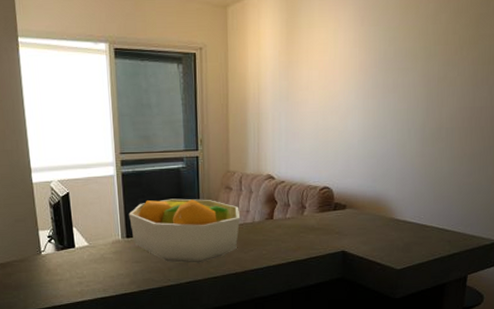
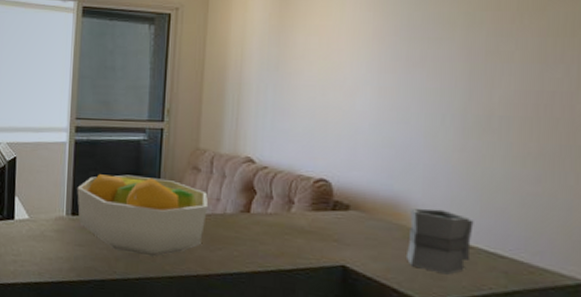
mug: none [385,201,430,248] -> present [405,208,474,275]

